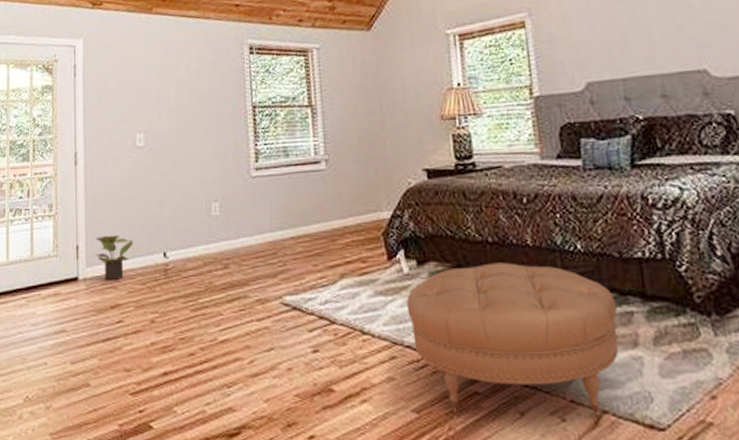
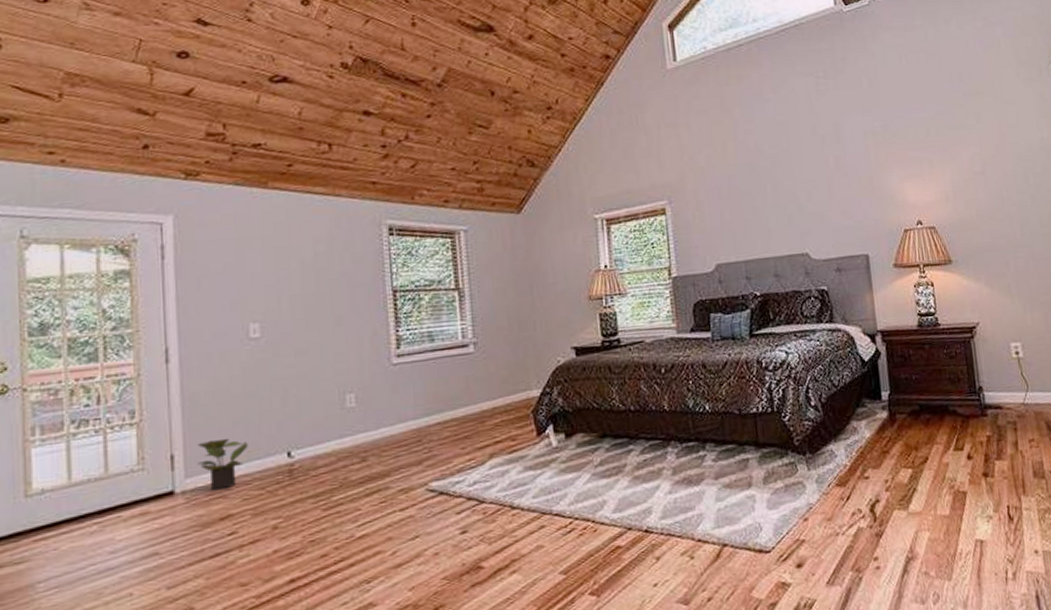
ottoman: present [407,262,619,418] -> none [555,427,737,569]

